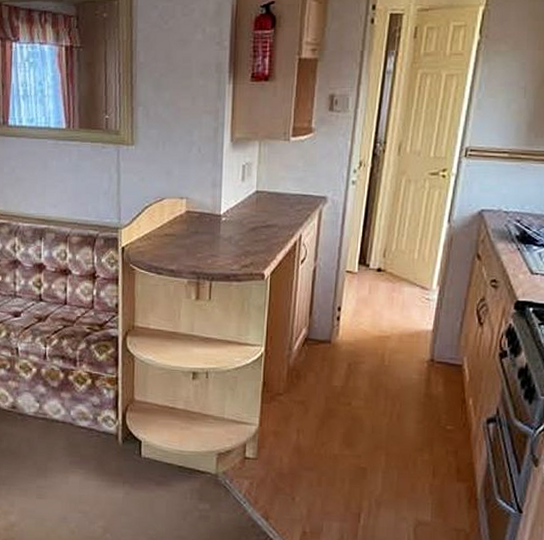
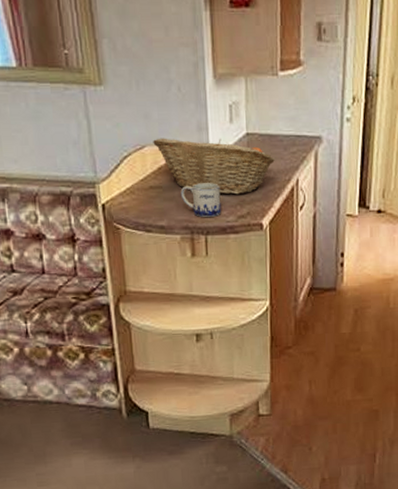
fruit basket: none [172,192,282,246] -> present [153,138,276,195]
mug: none [191,233,228,265] -> present [180,183,222,217]

